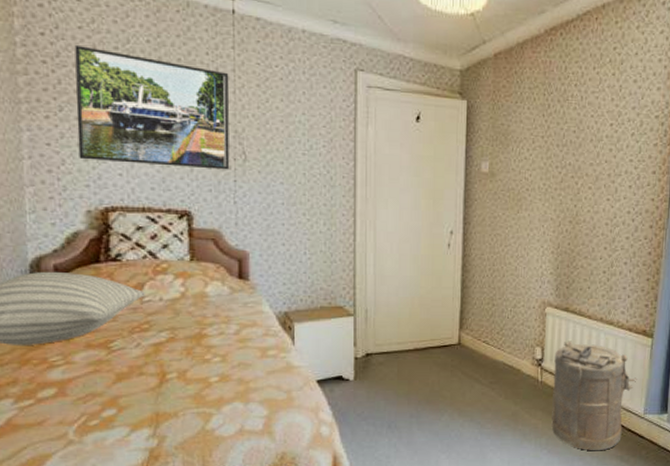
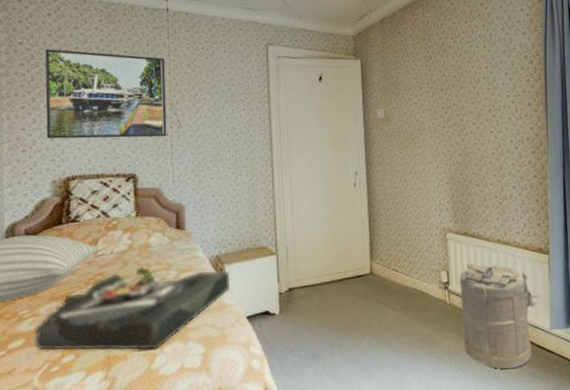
serving tray: none [67,318,299,410] -> present [33,266,230,351]

